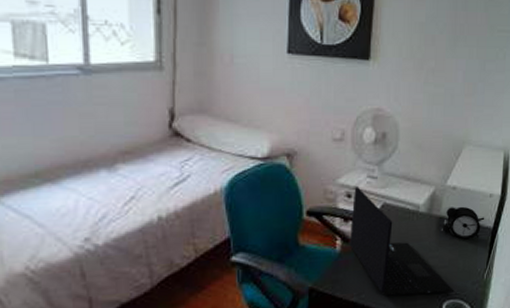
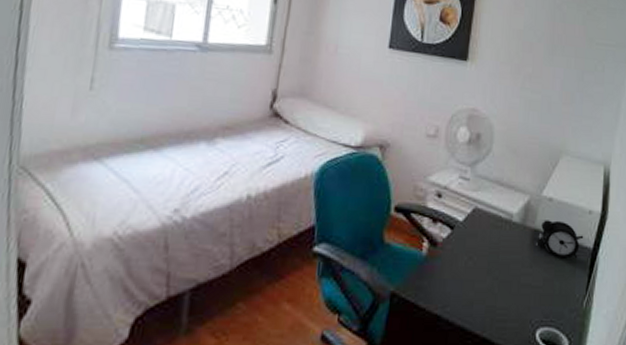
laptop: present [349,185,454,296] -> none [436,185,549,319]

